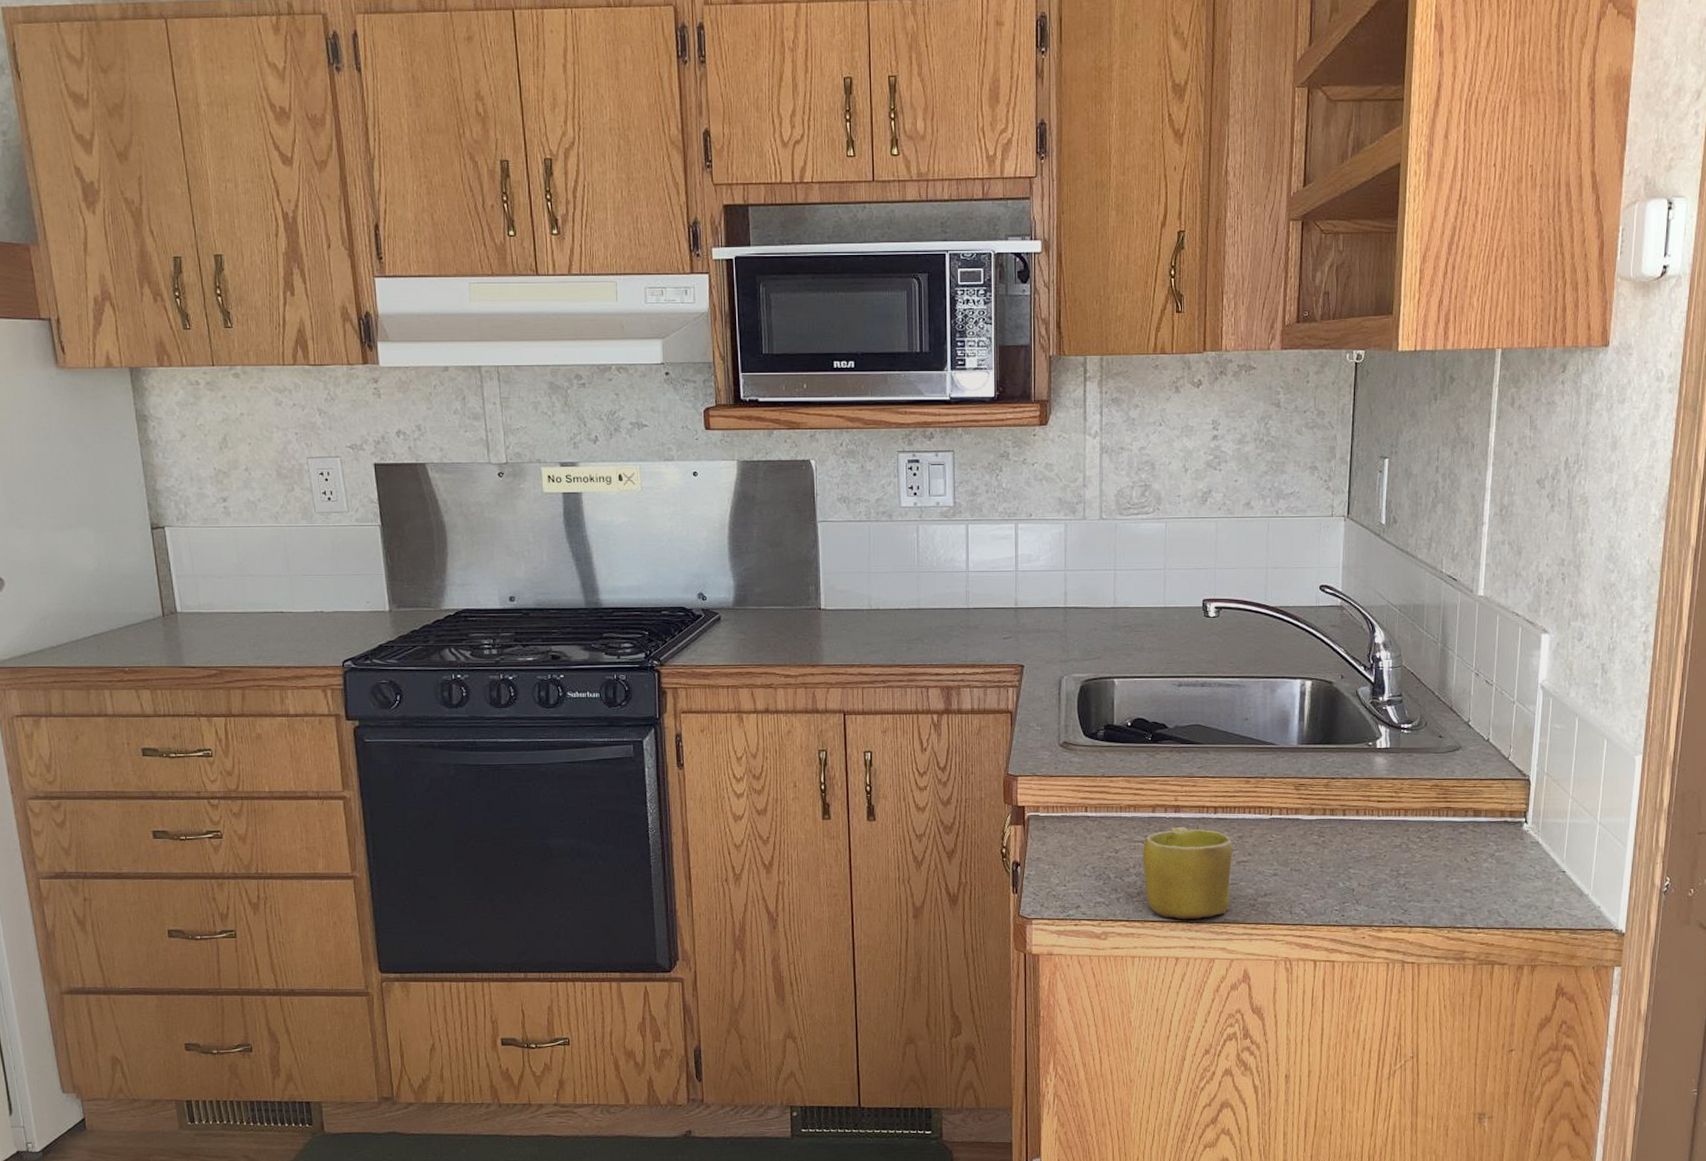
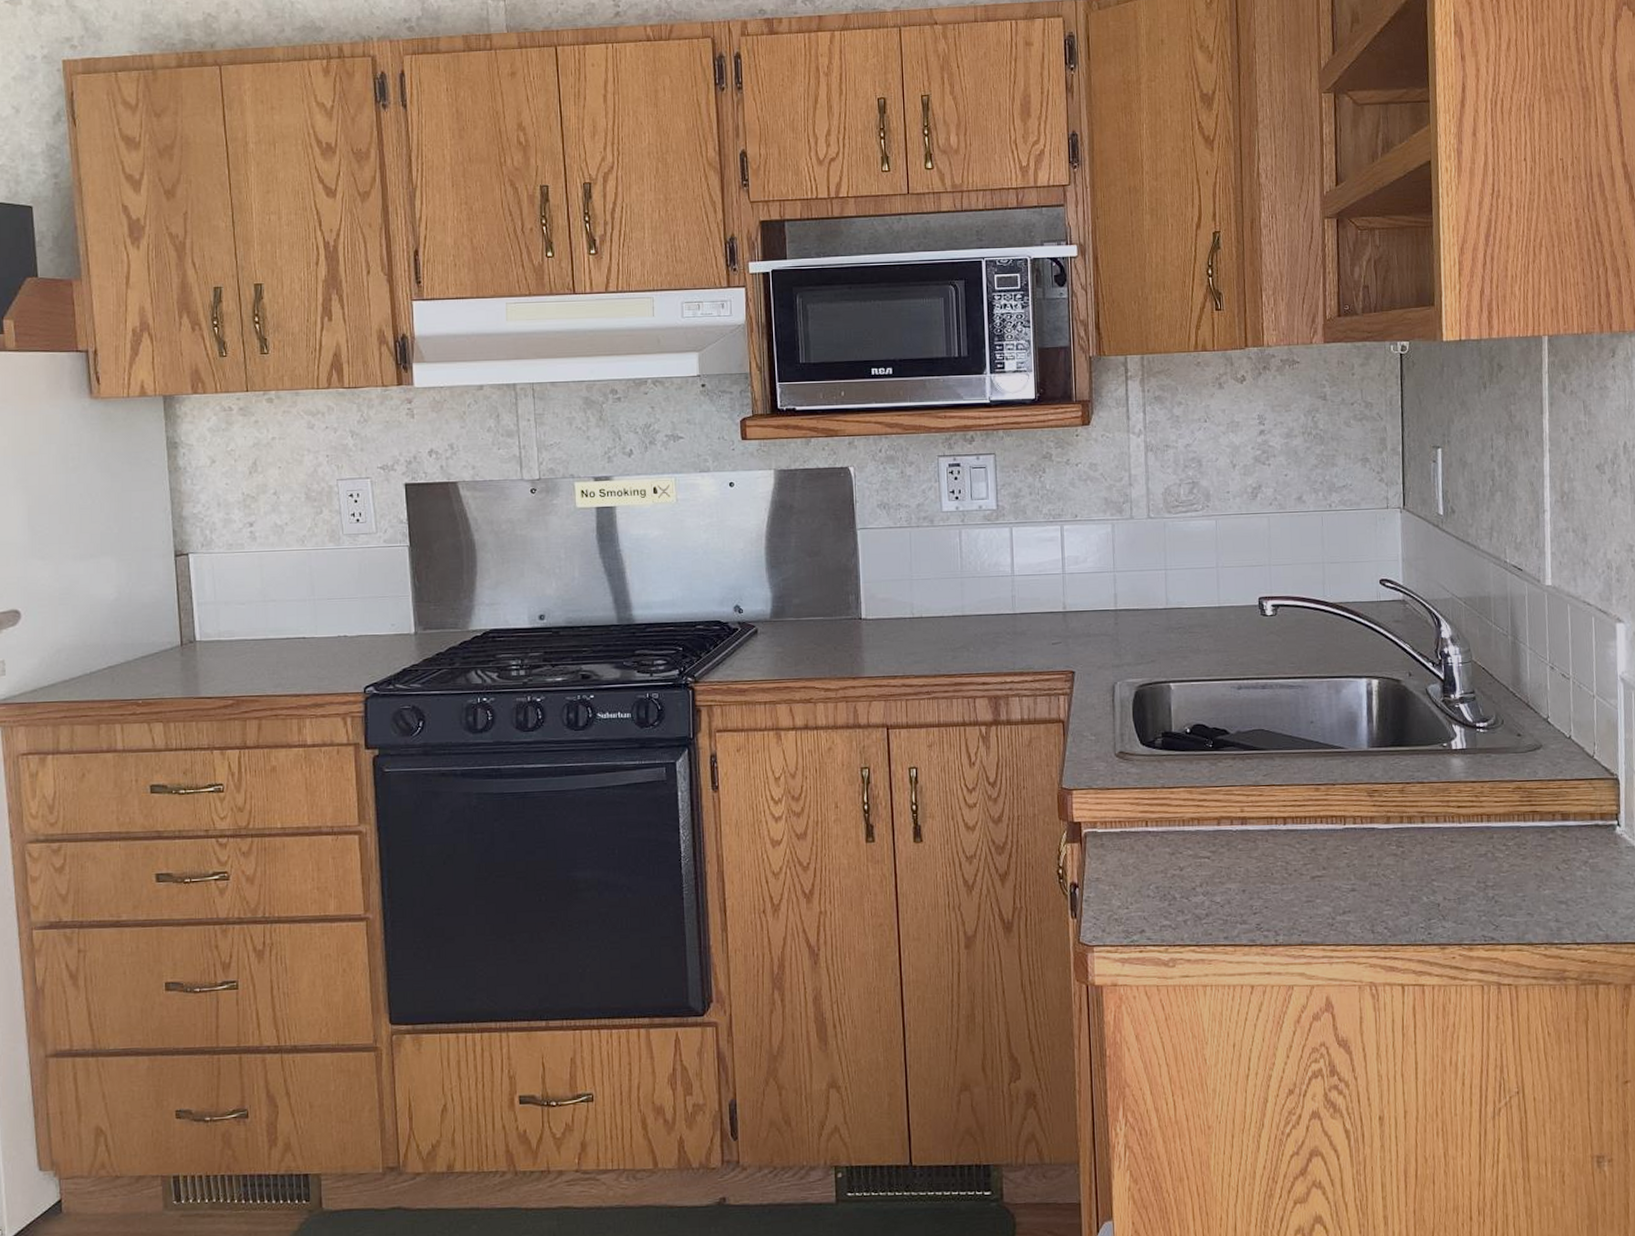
mug: present [1143,826,1233,919] -> none [1209,840,1306,942]

